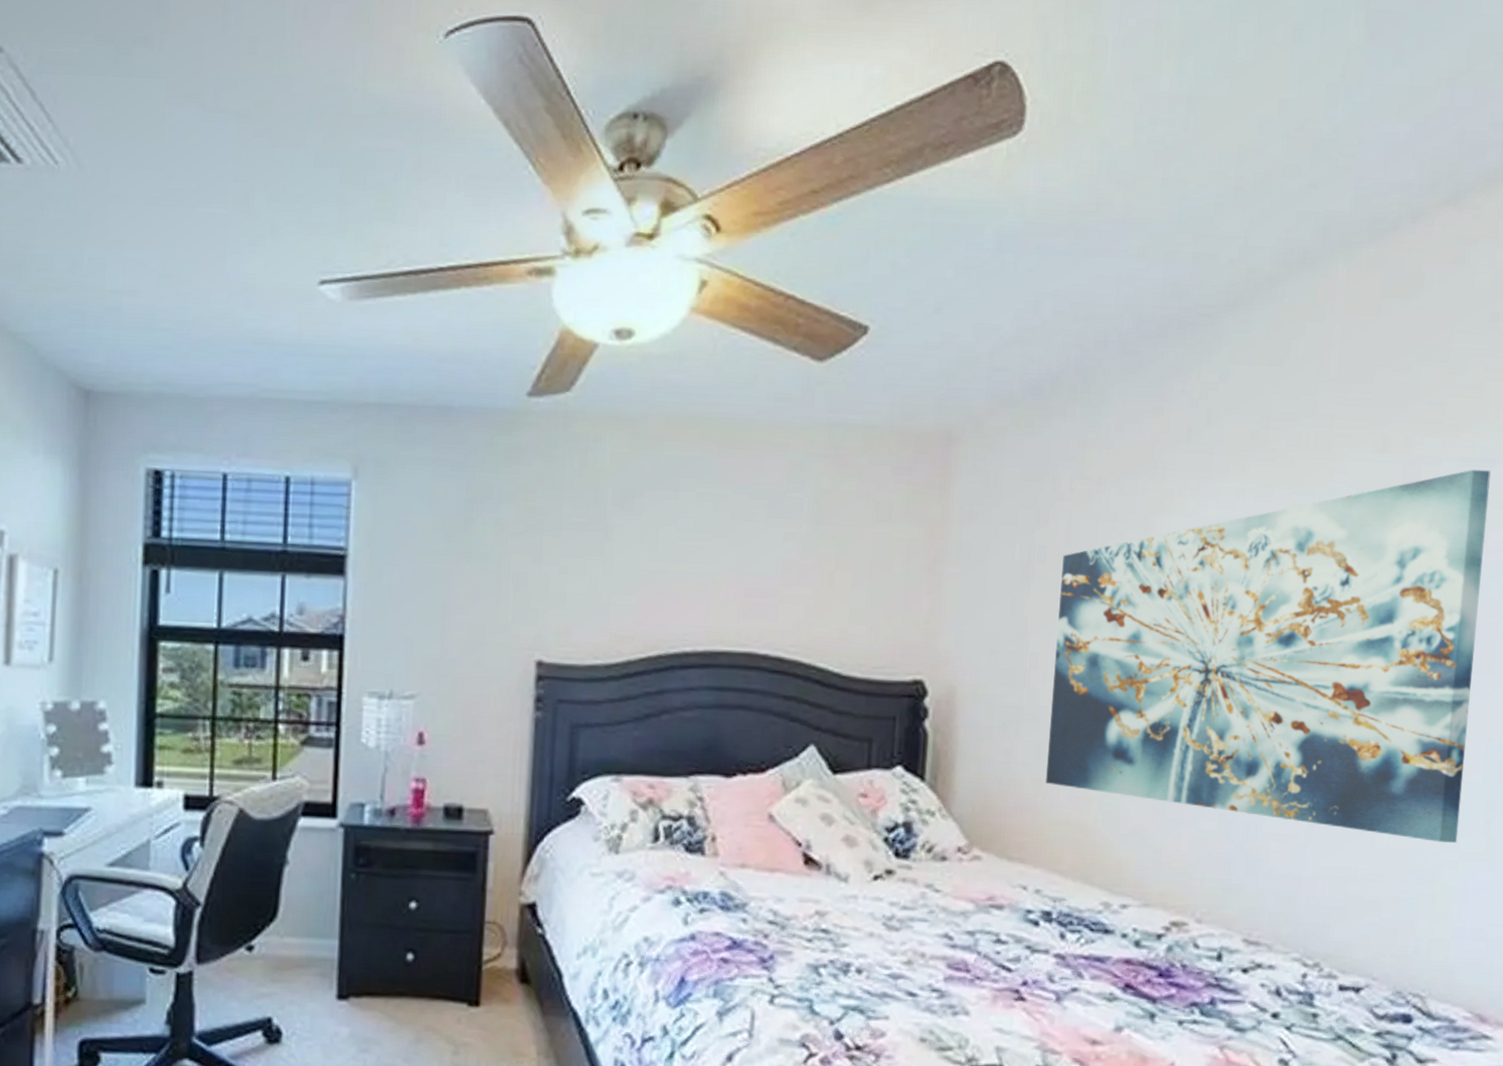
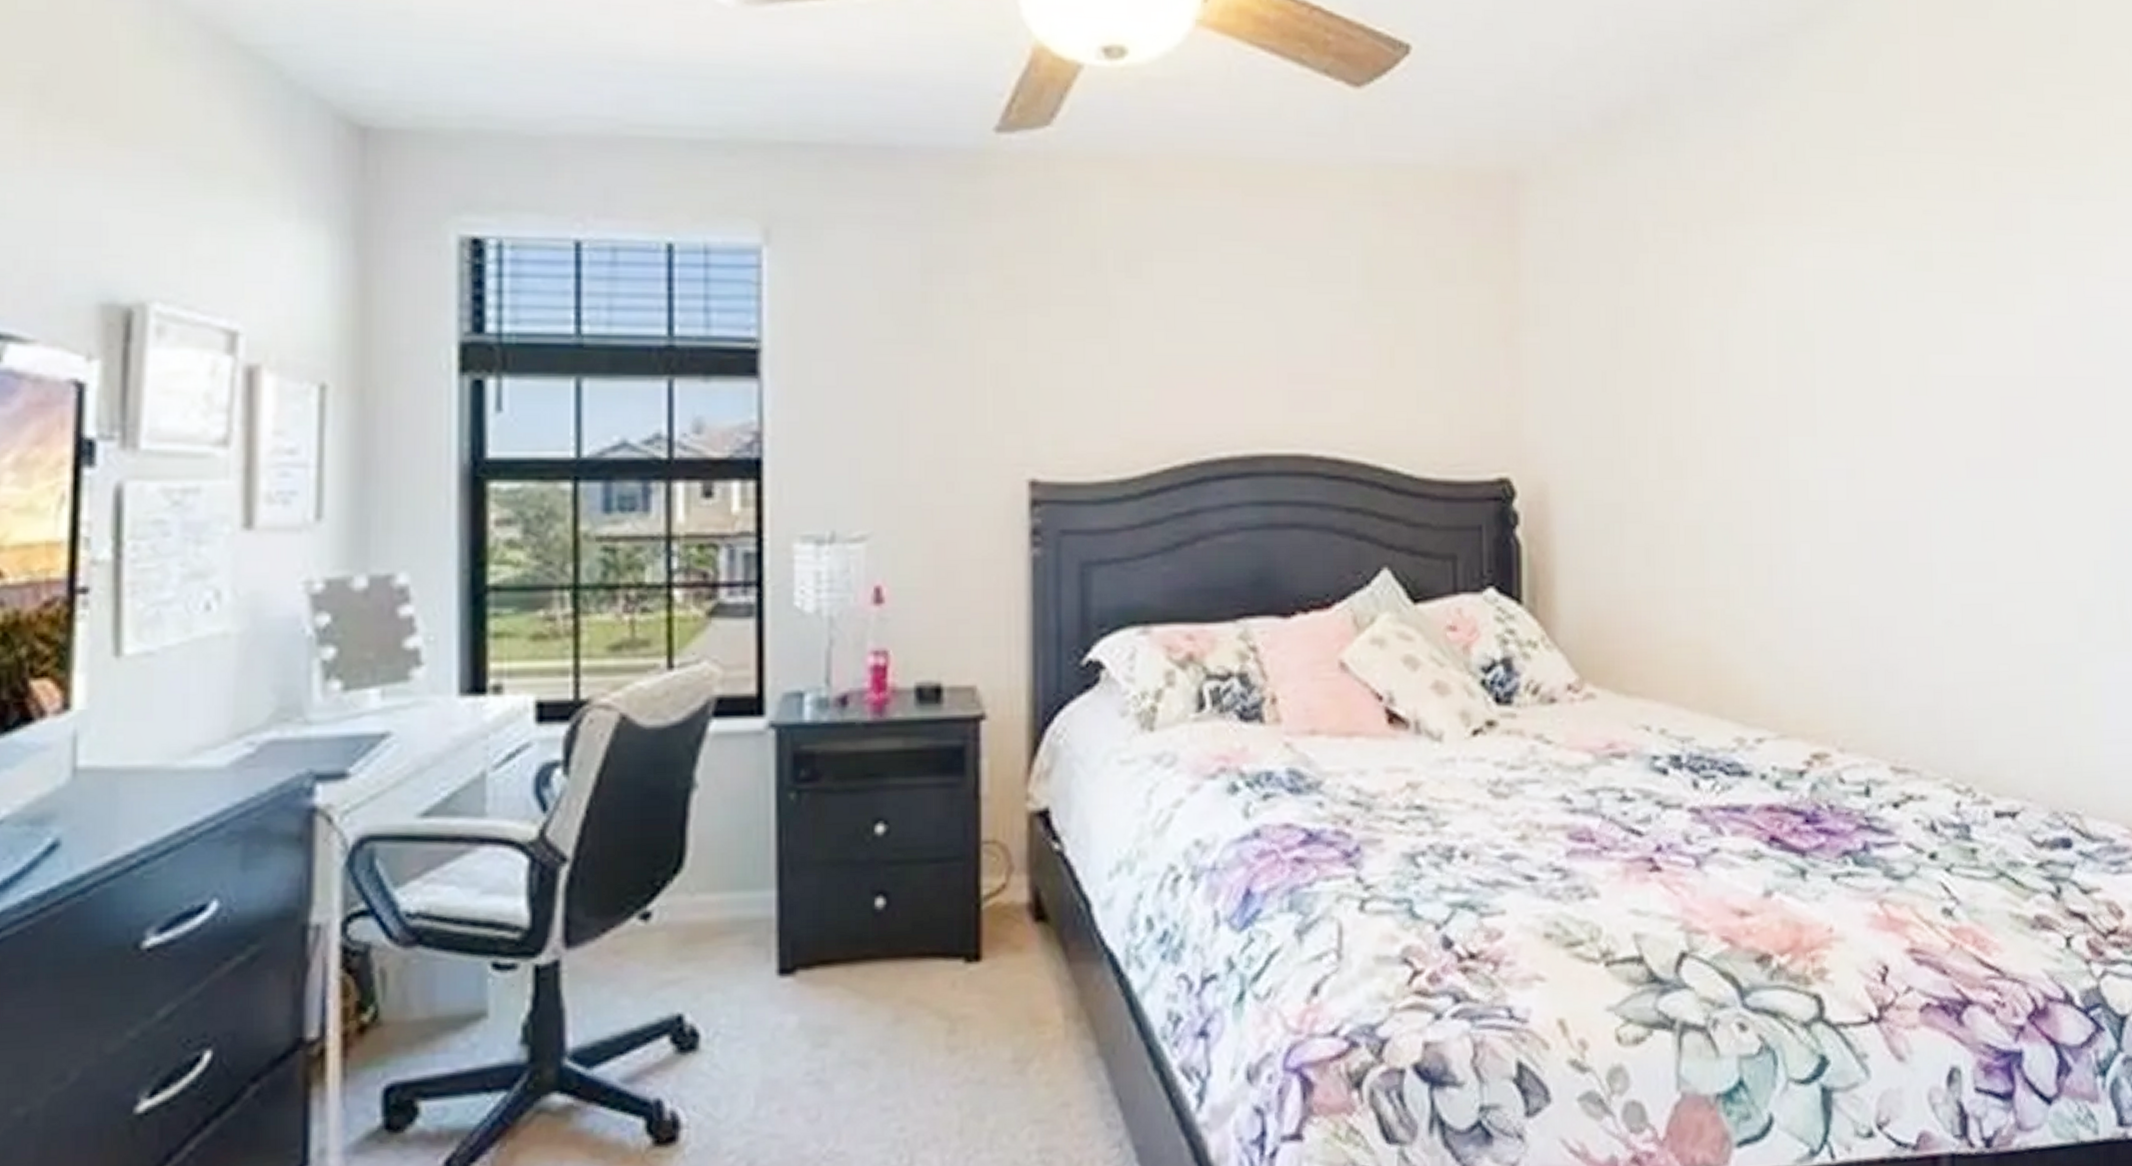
wall art: present [1046,469,1491,843] -> none [1654,207,2094,632]

